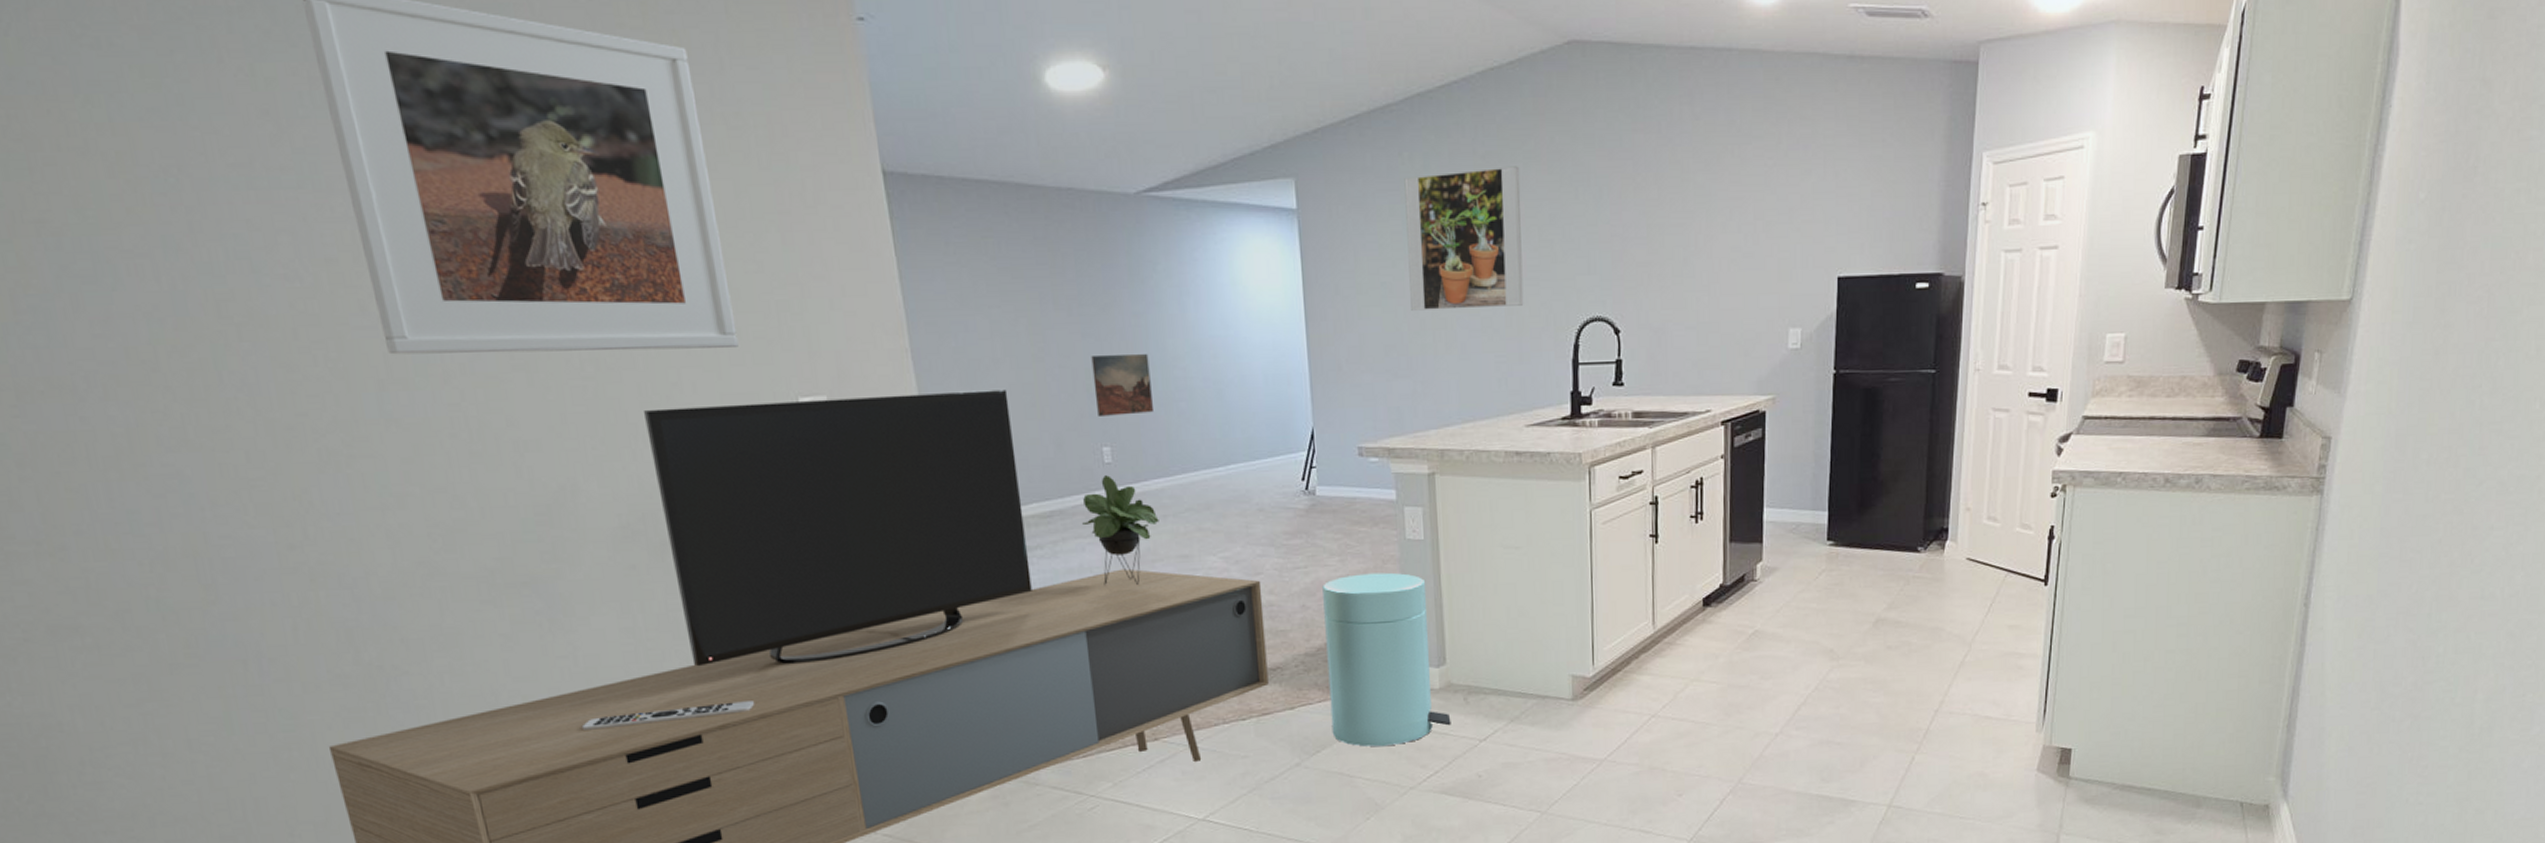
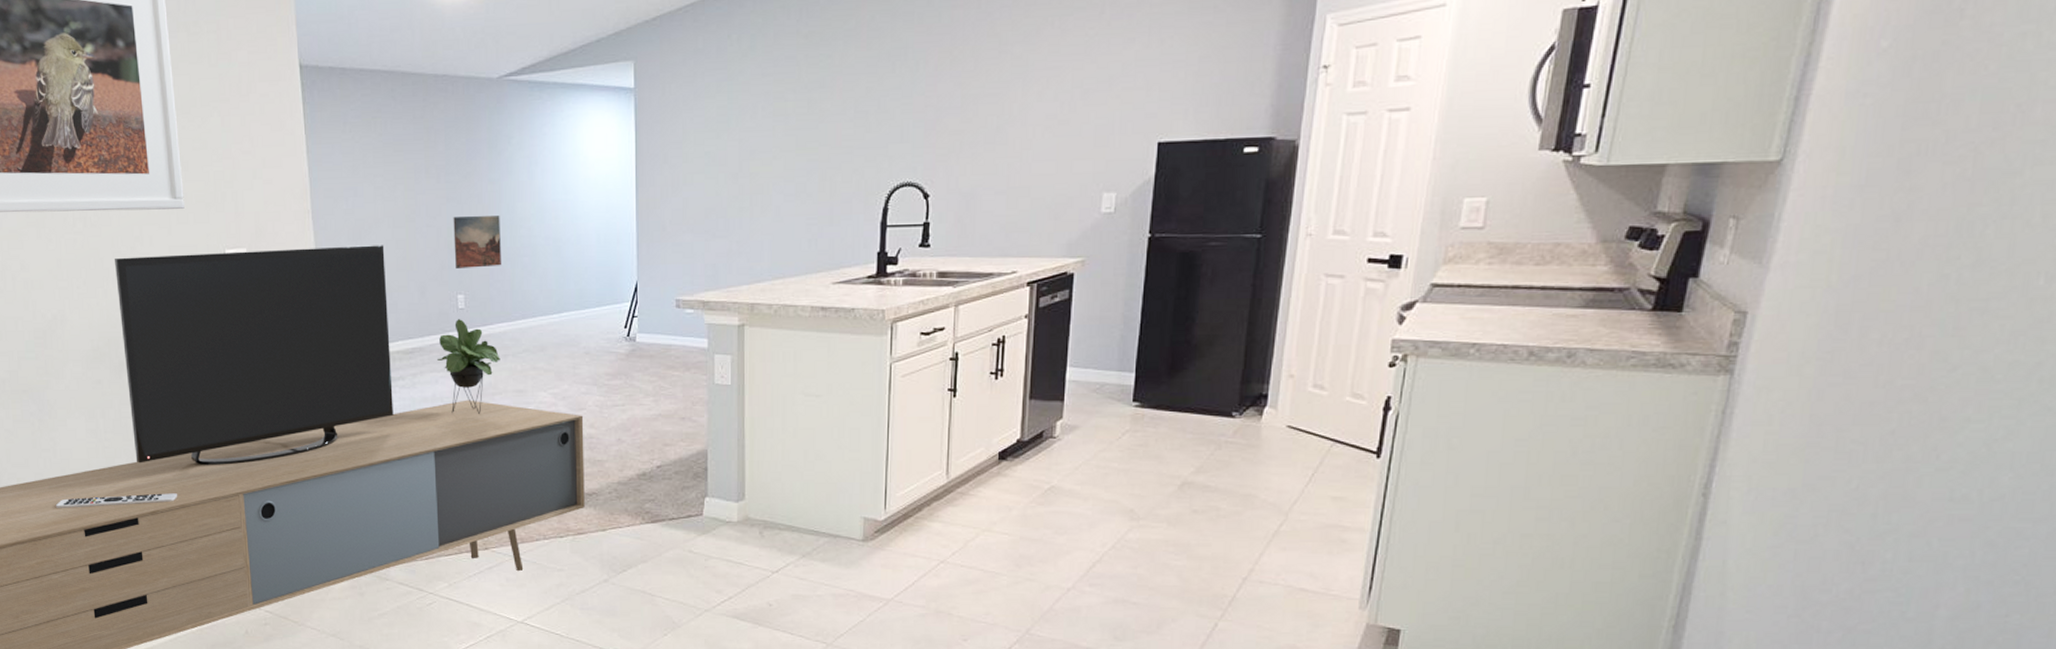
trash can: present [1322,572,1451,747] -> none [637,413,747,571]
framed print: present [1404,166,1524,311] -> none [731,44,840,177]

